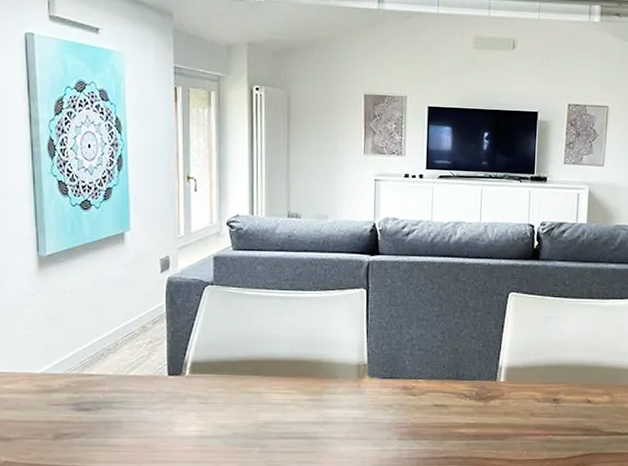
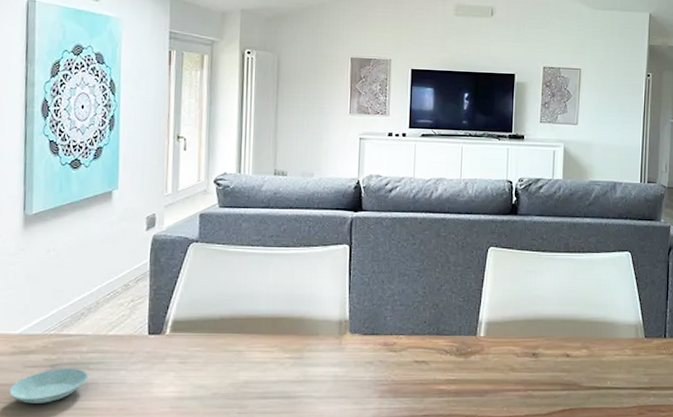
saucer: none [35,406,112,440] -> present [8,368,89,403]

